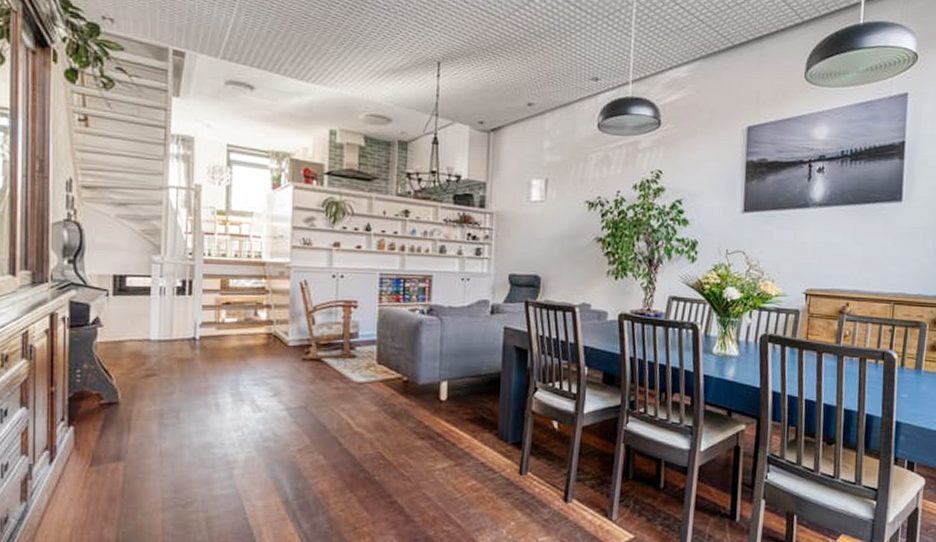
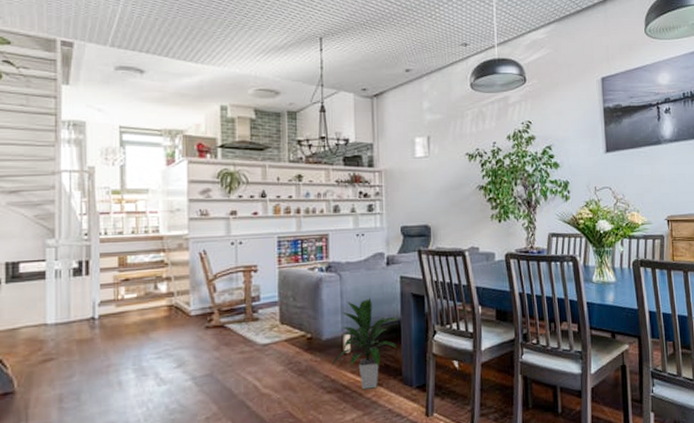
indoor plant: none [426,346,500,440] -> present [331,298,400,390]

